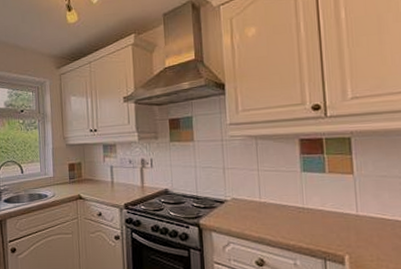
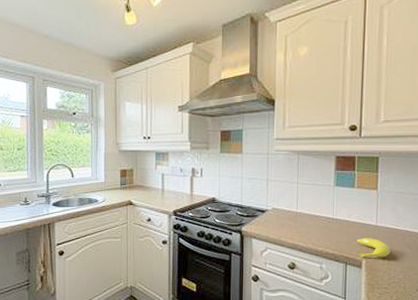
banana: none [335,229,379,253] -> present [357,238,390,258]

